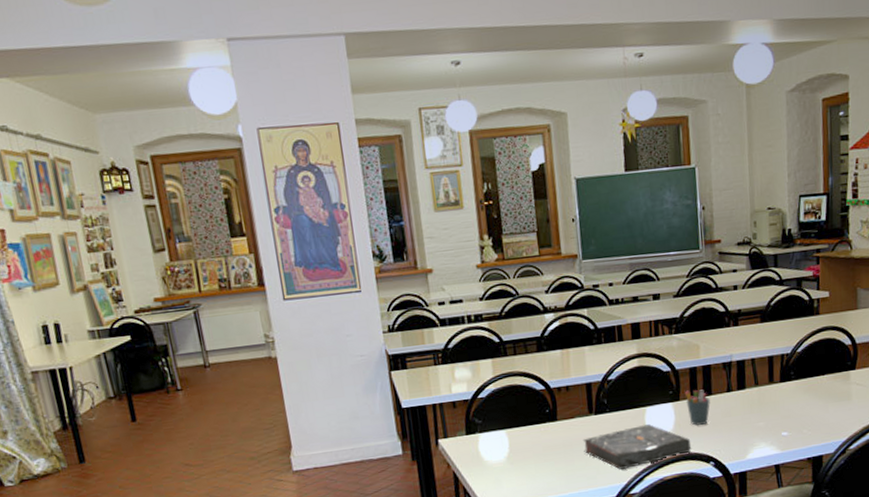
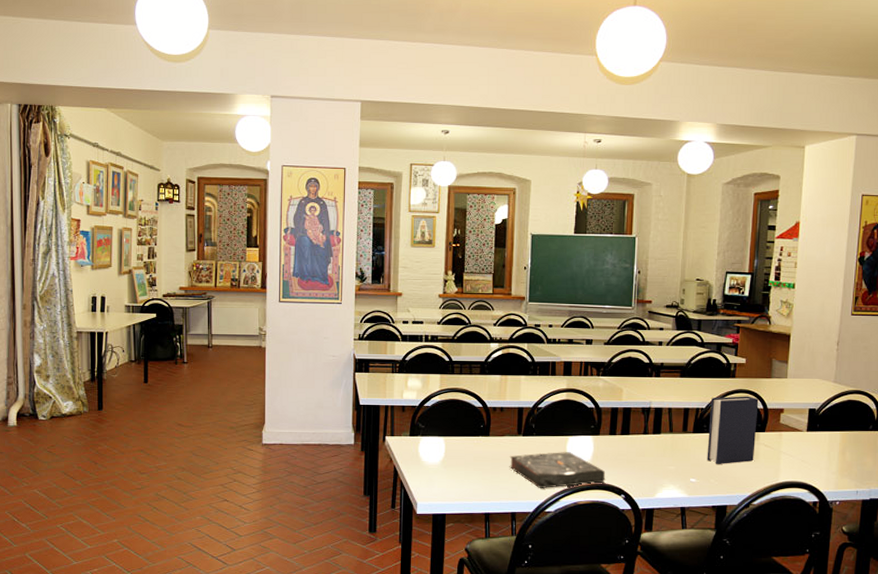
pen holder: present [684,389,710,426] -> none [604,427,627,461]
hardback book: none [795,332,847,413] -> present [707,396,759,464]

